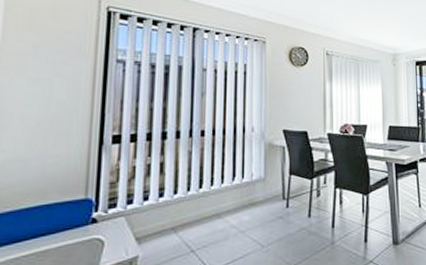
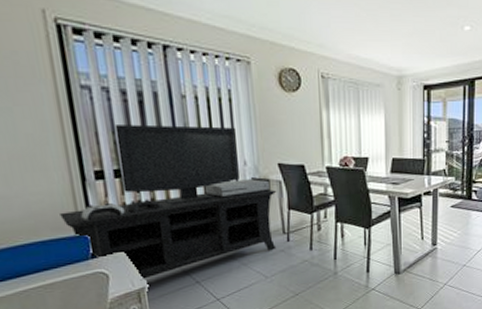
media console: none [71,93,280,249] -> present [60,124,277,281]

